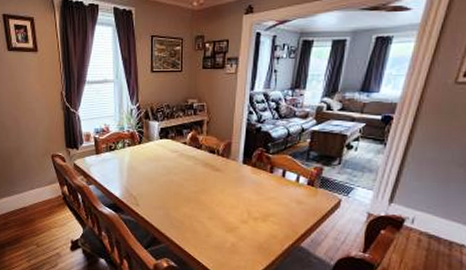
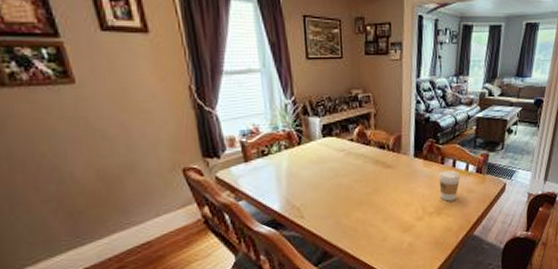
coffee cup: none [266,179,289,210] -> present [439,169,460,202]

